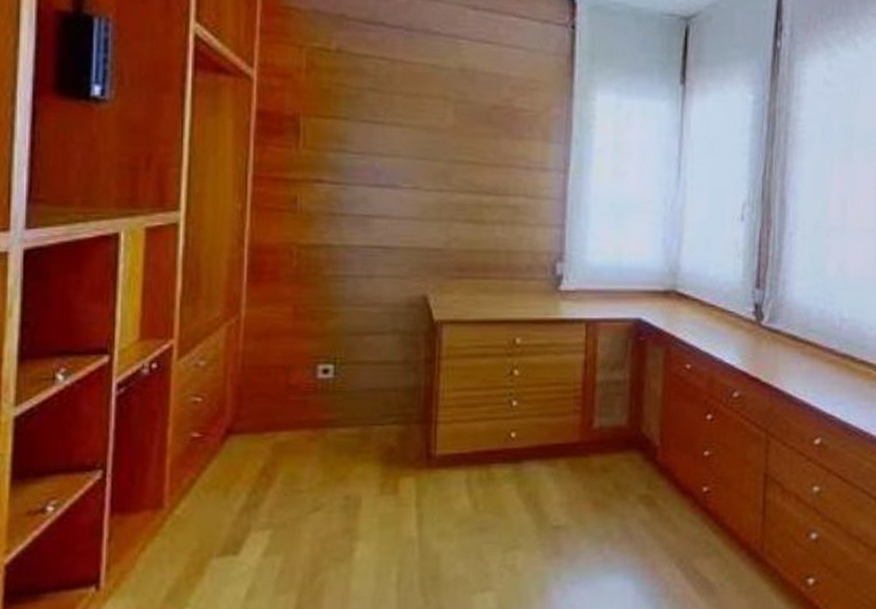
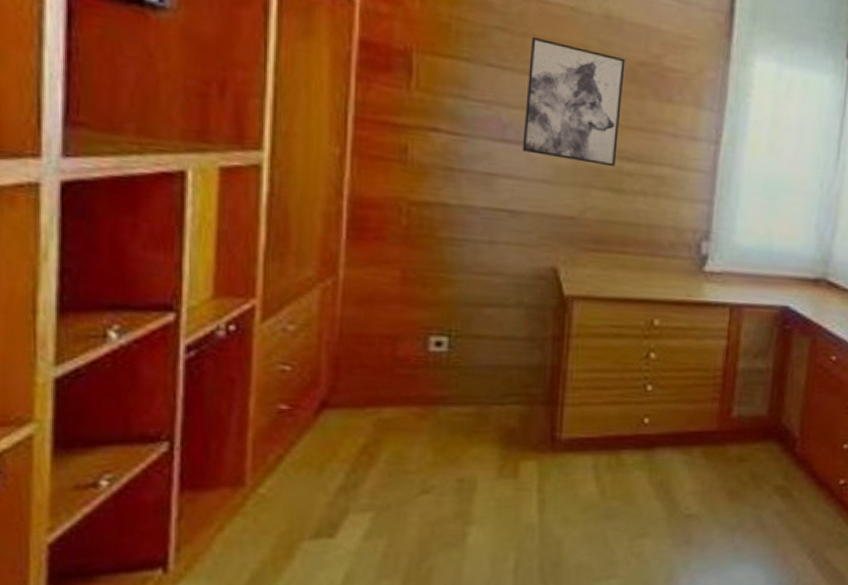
wall art: none [393,93,480,201] -> present [522,36,626,167]

